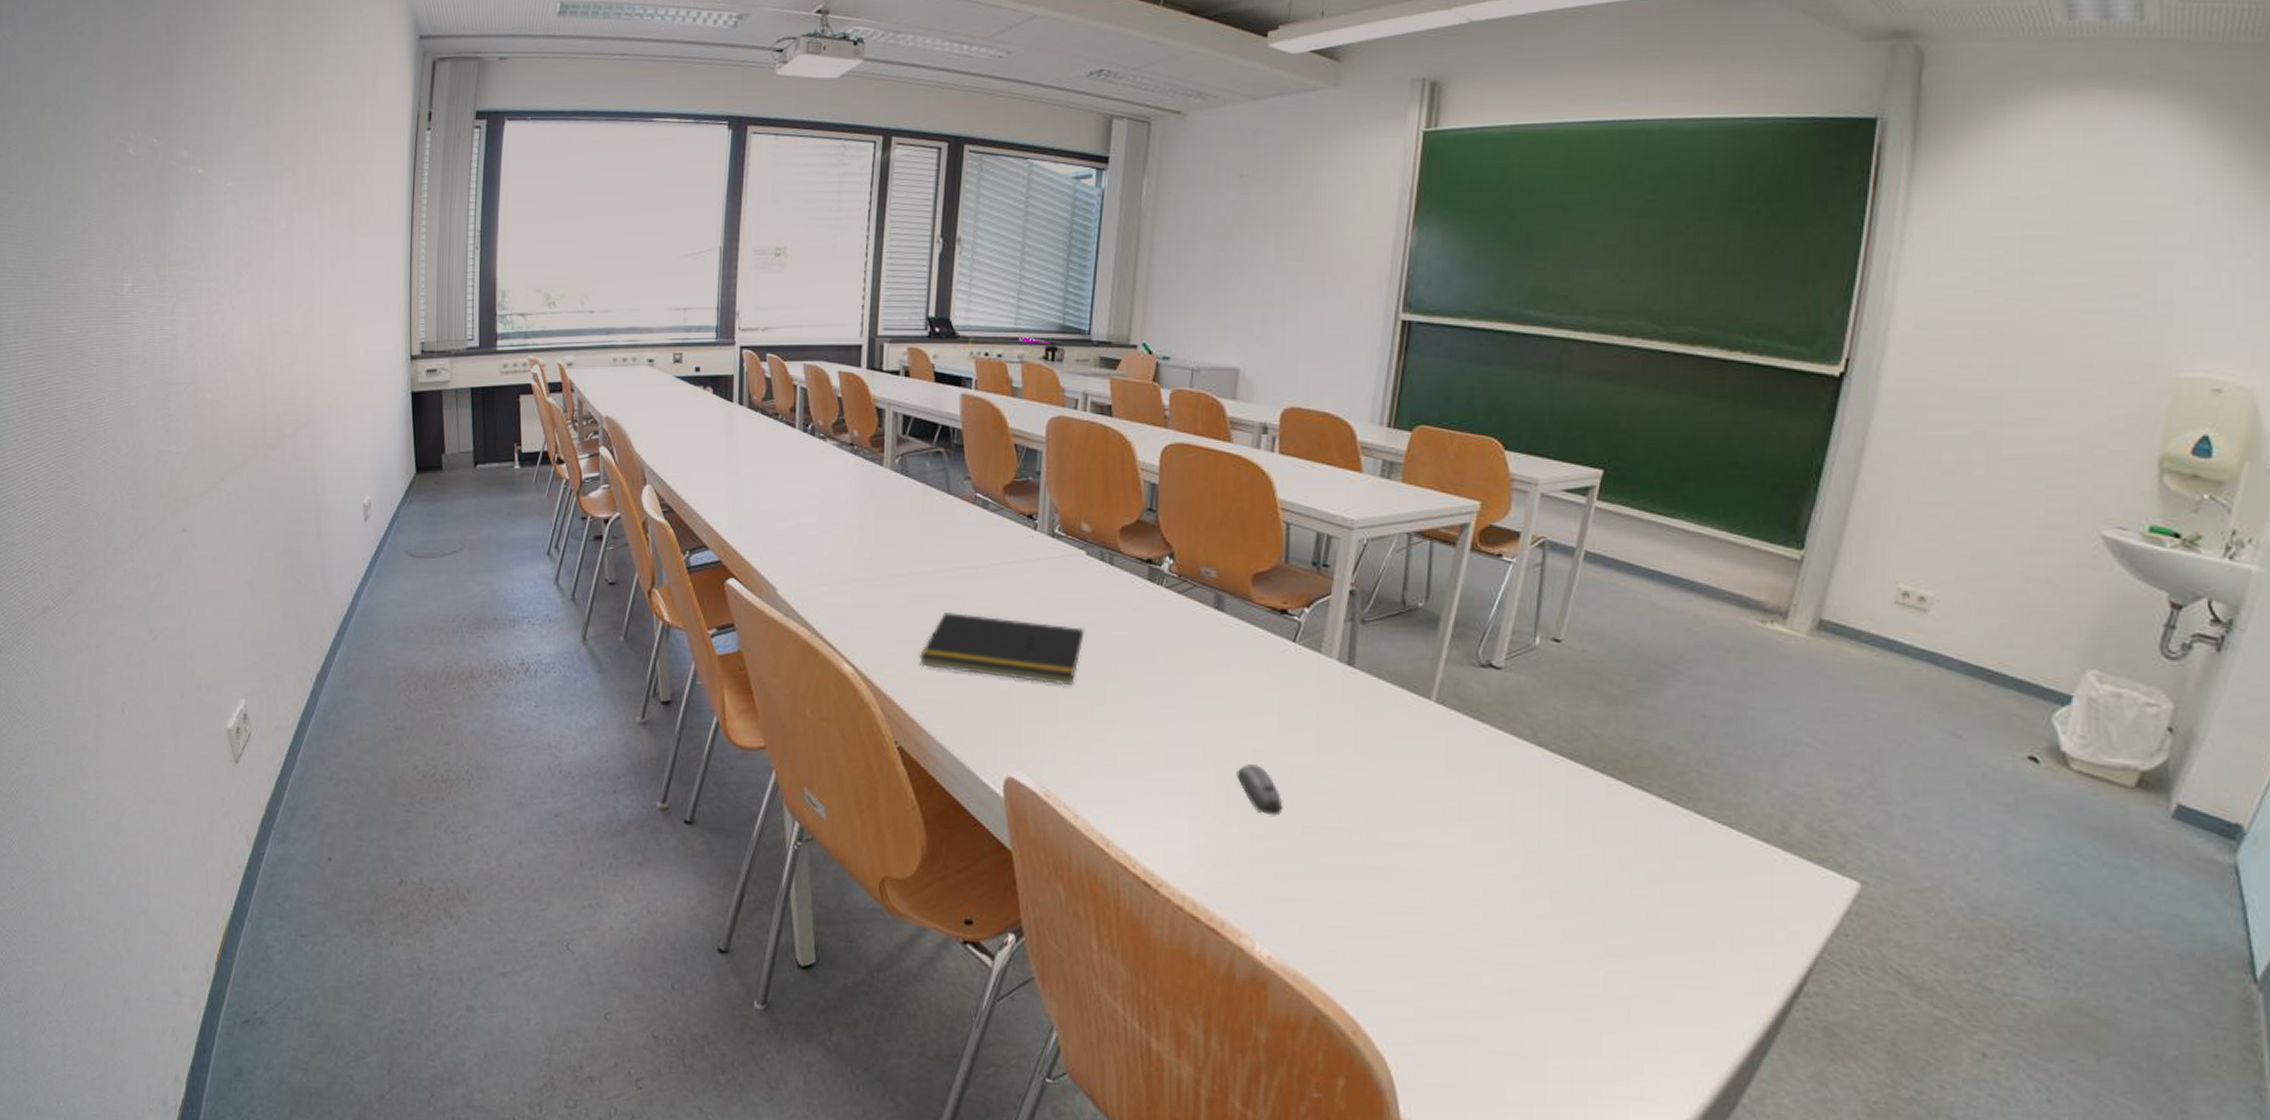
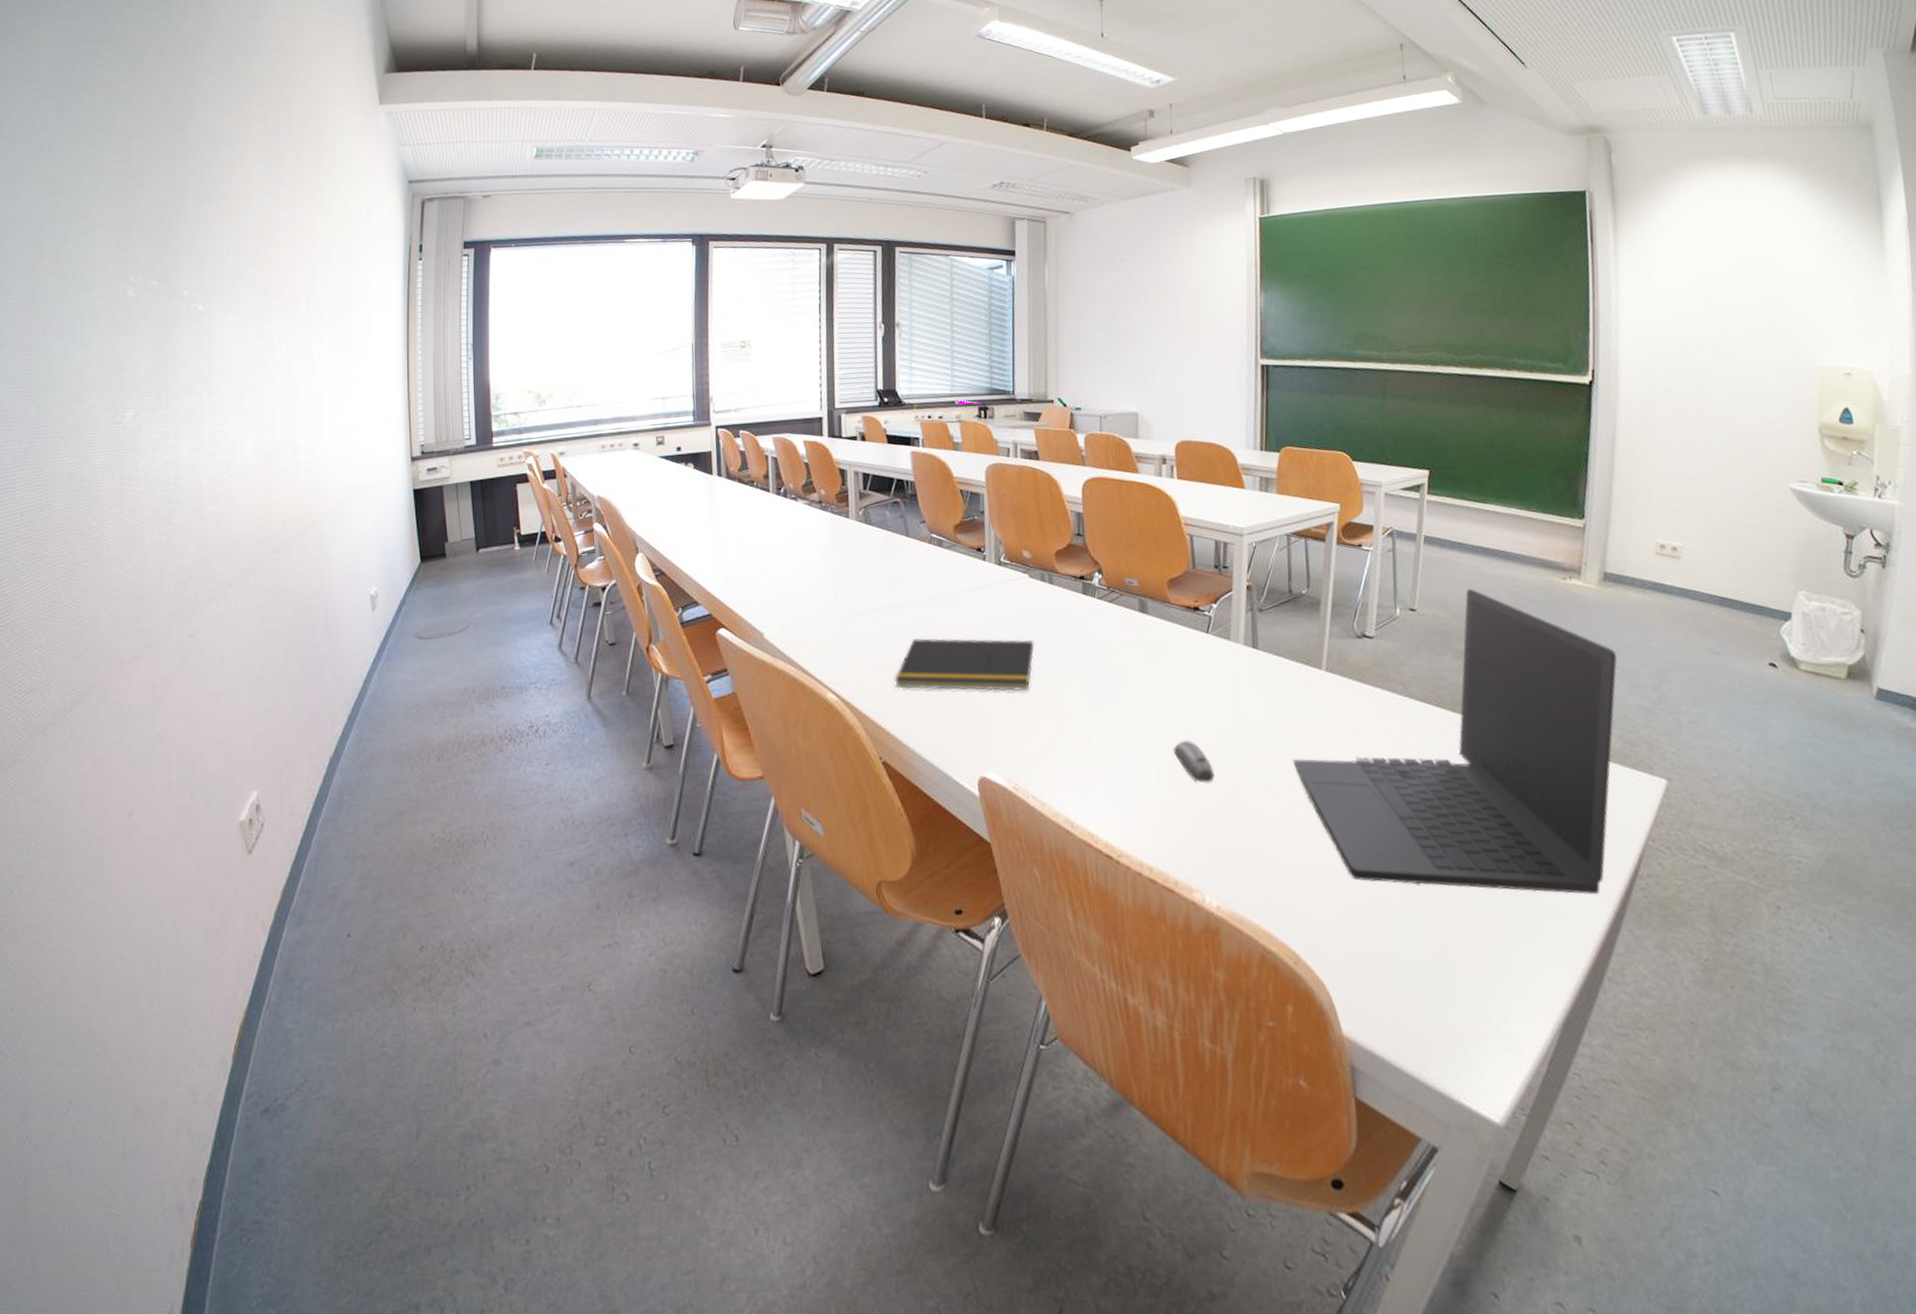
laptop: none [1381,622,1820,1007] -> present [1293,589,1617,895]

